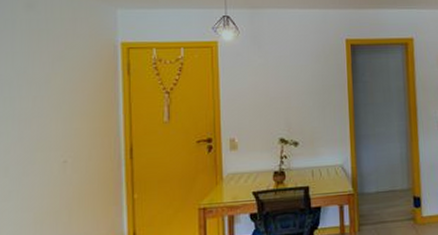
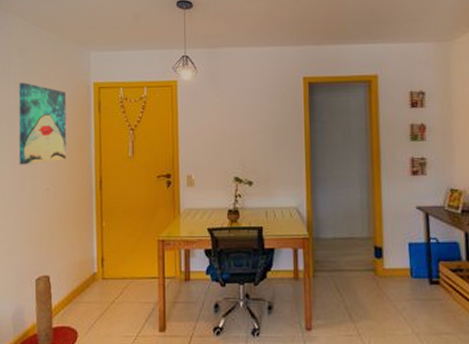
wall art: none [26,41,89,136] -> present [18,82,67,165]

